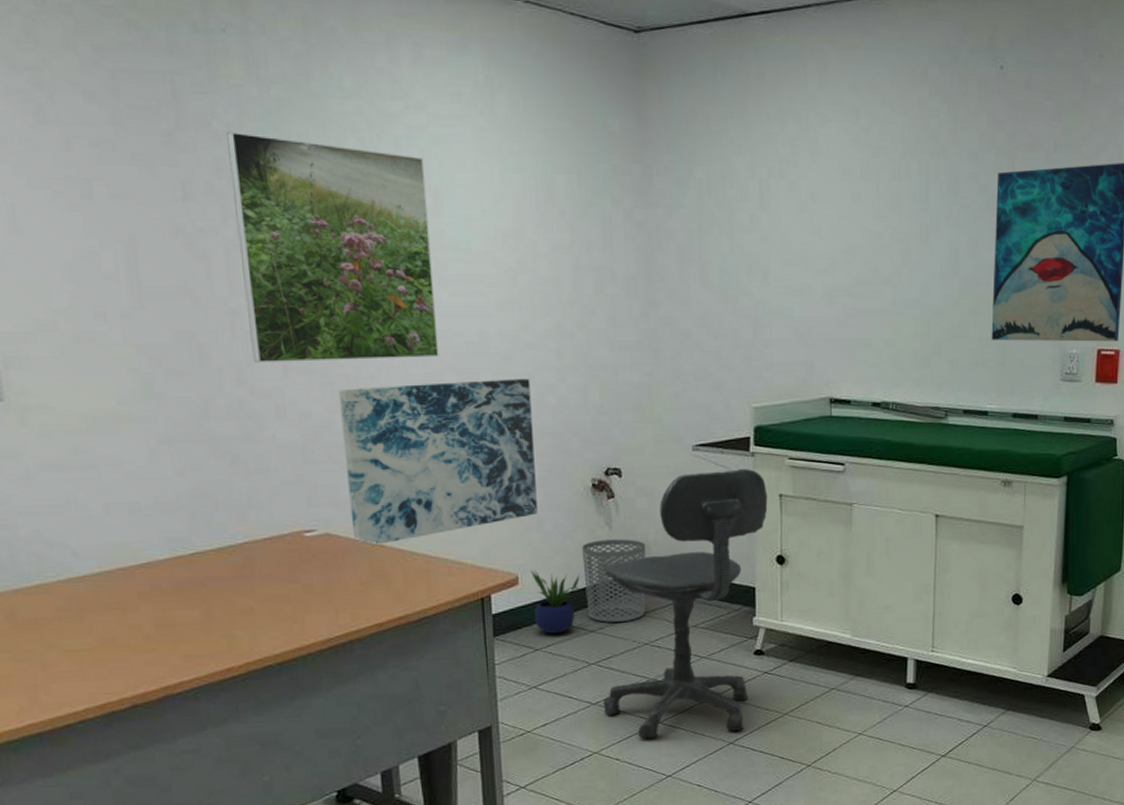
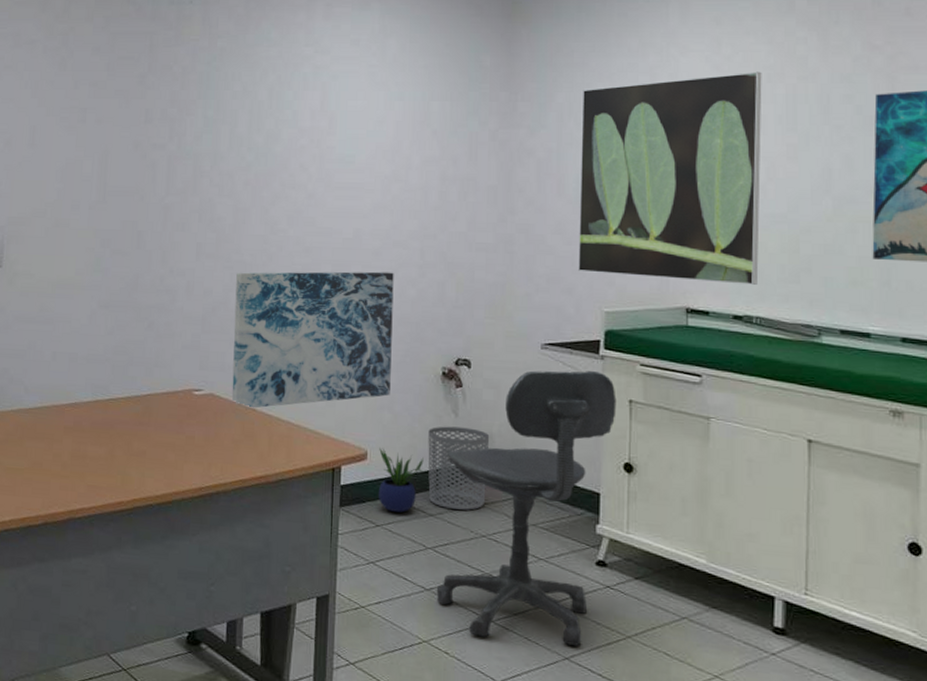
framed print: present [227,131,439,364] -> none [175,73,325,250]
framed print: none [721,146,898,371] -> present [578,71,762,285]

